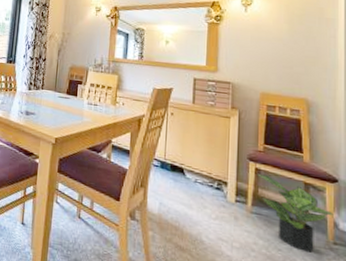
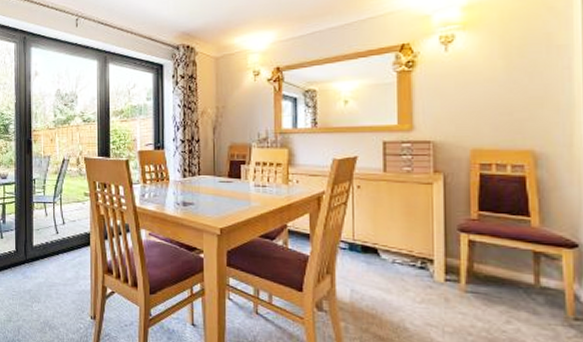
potted plant: present [256,173,334,253] -> none [470,245,573,332]

